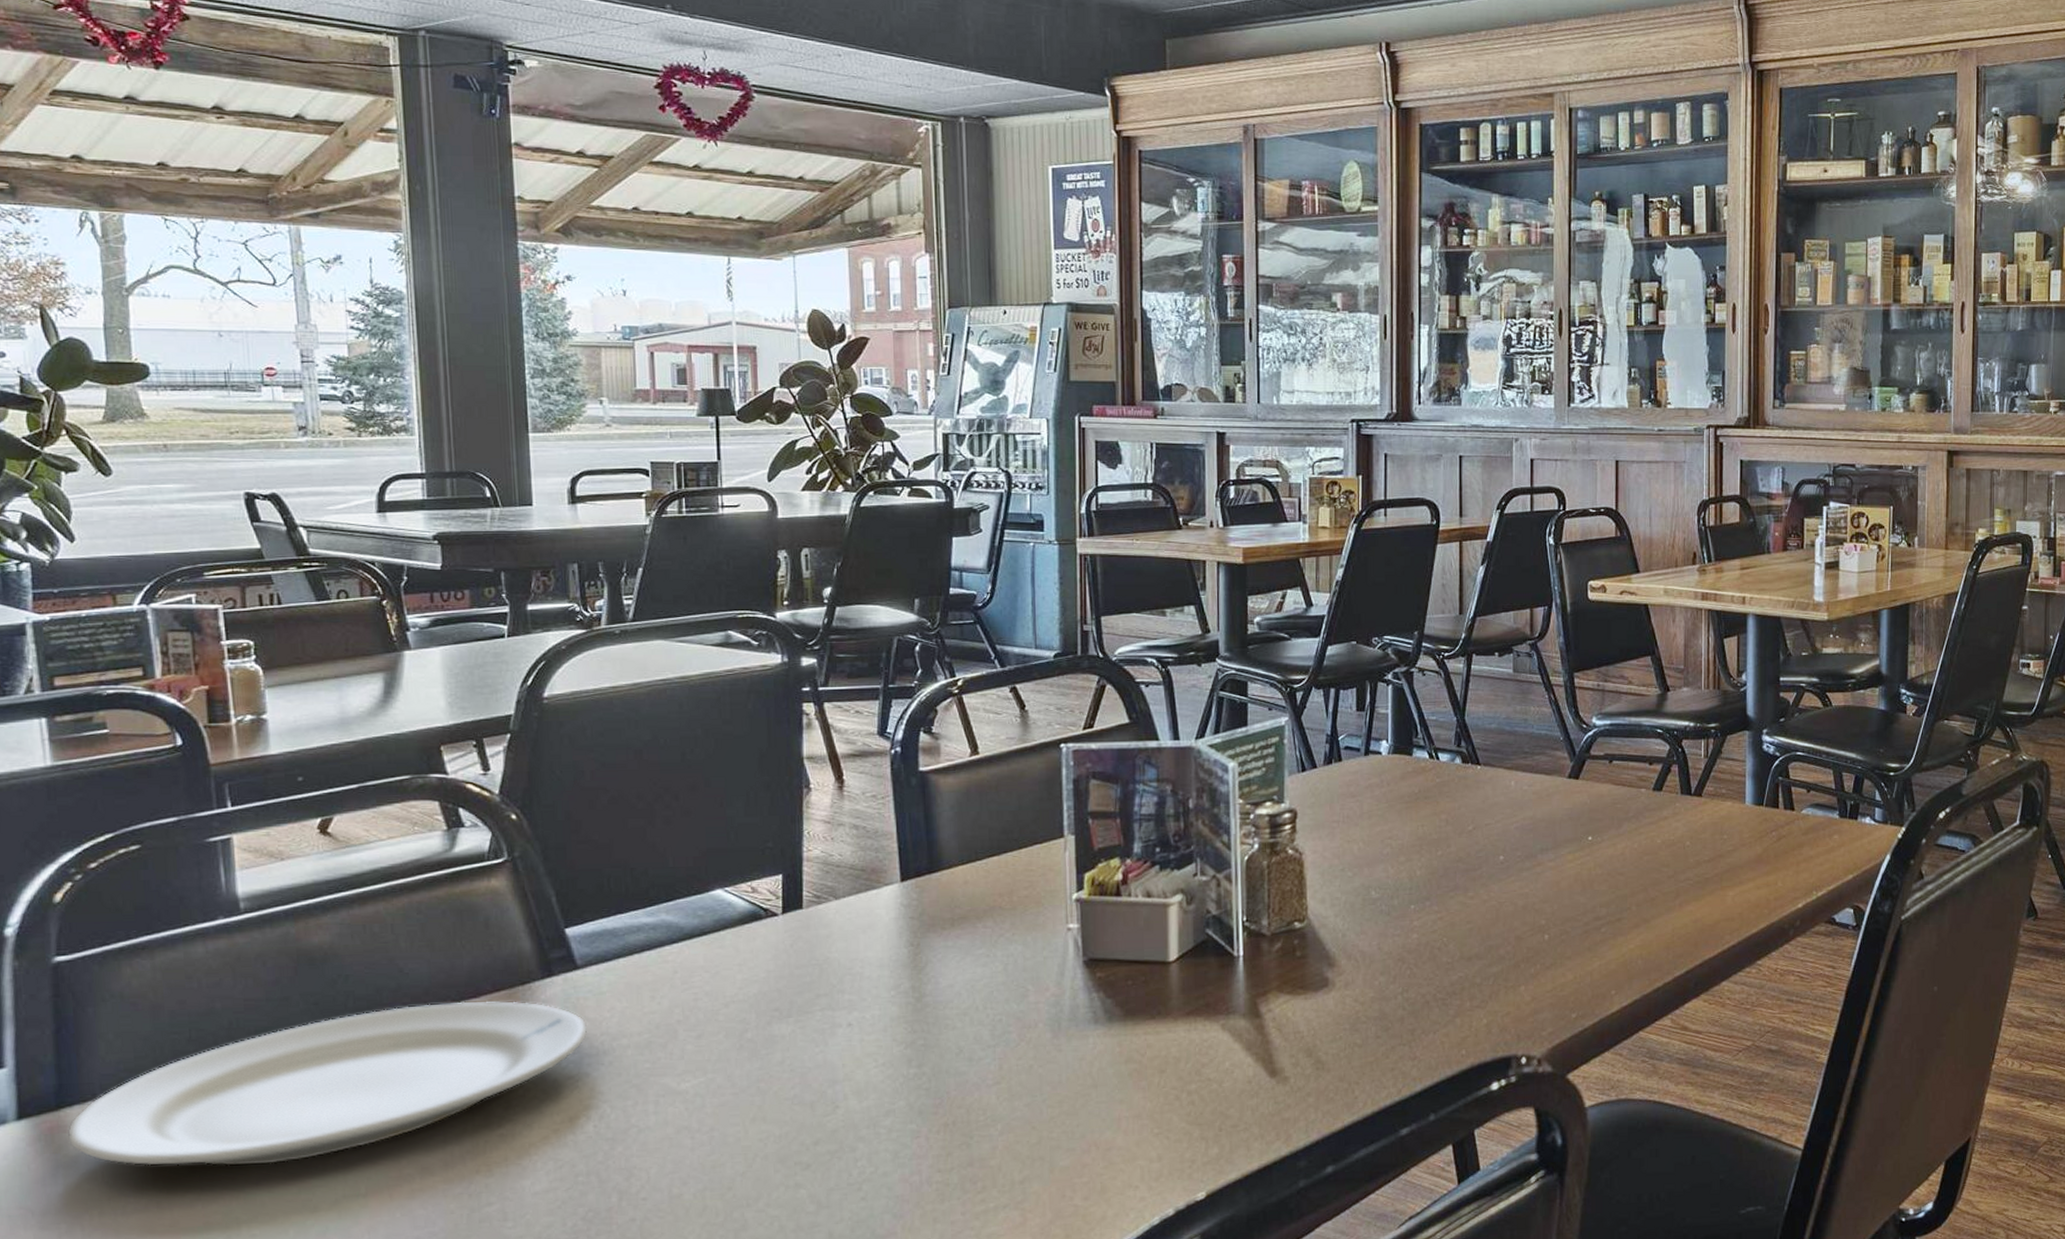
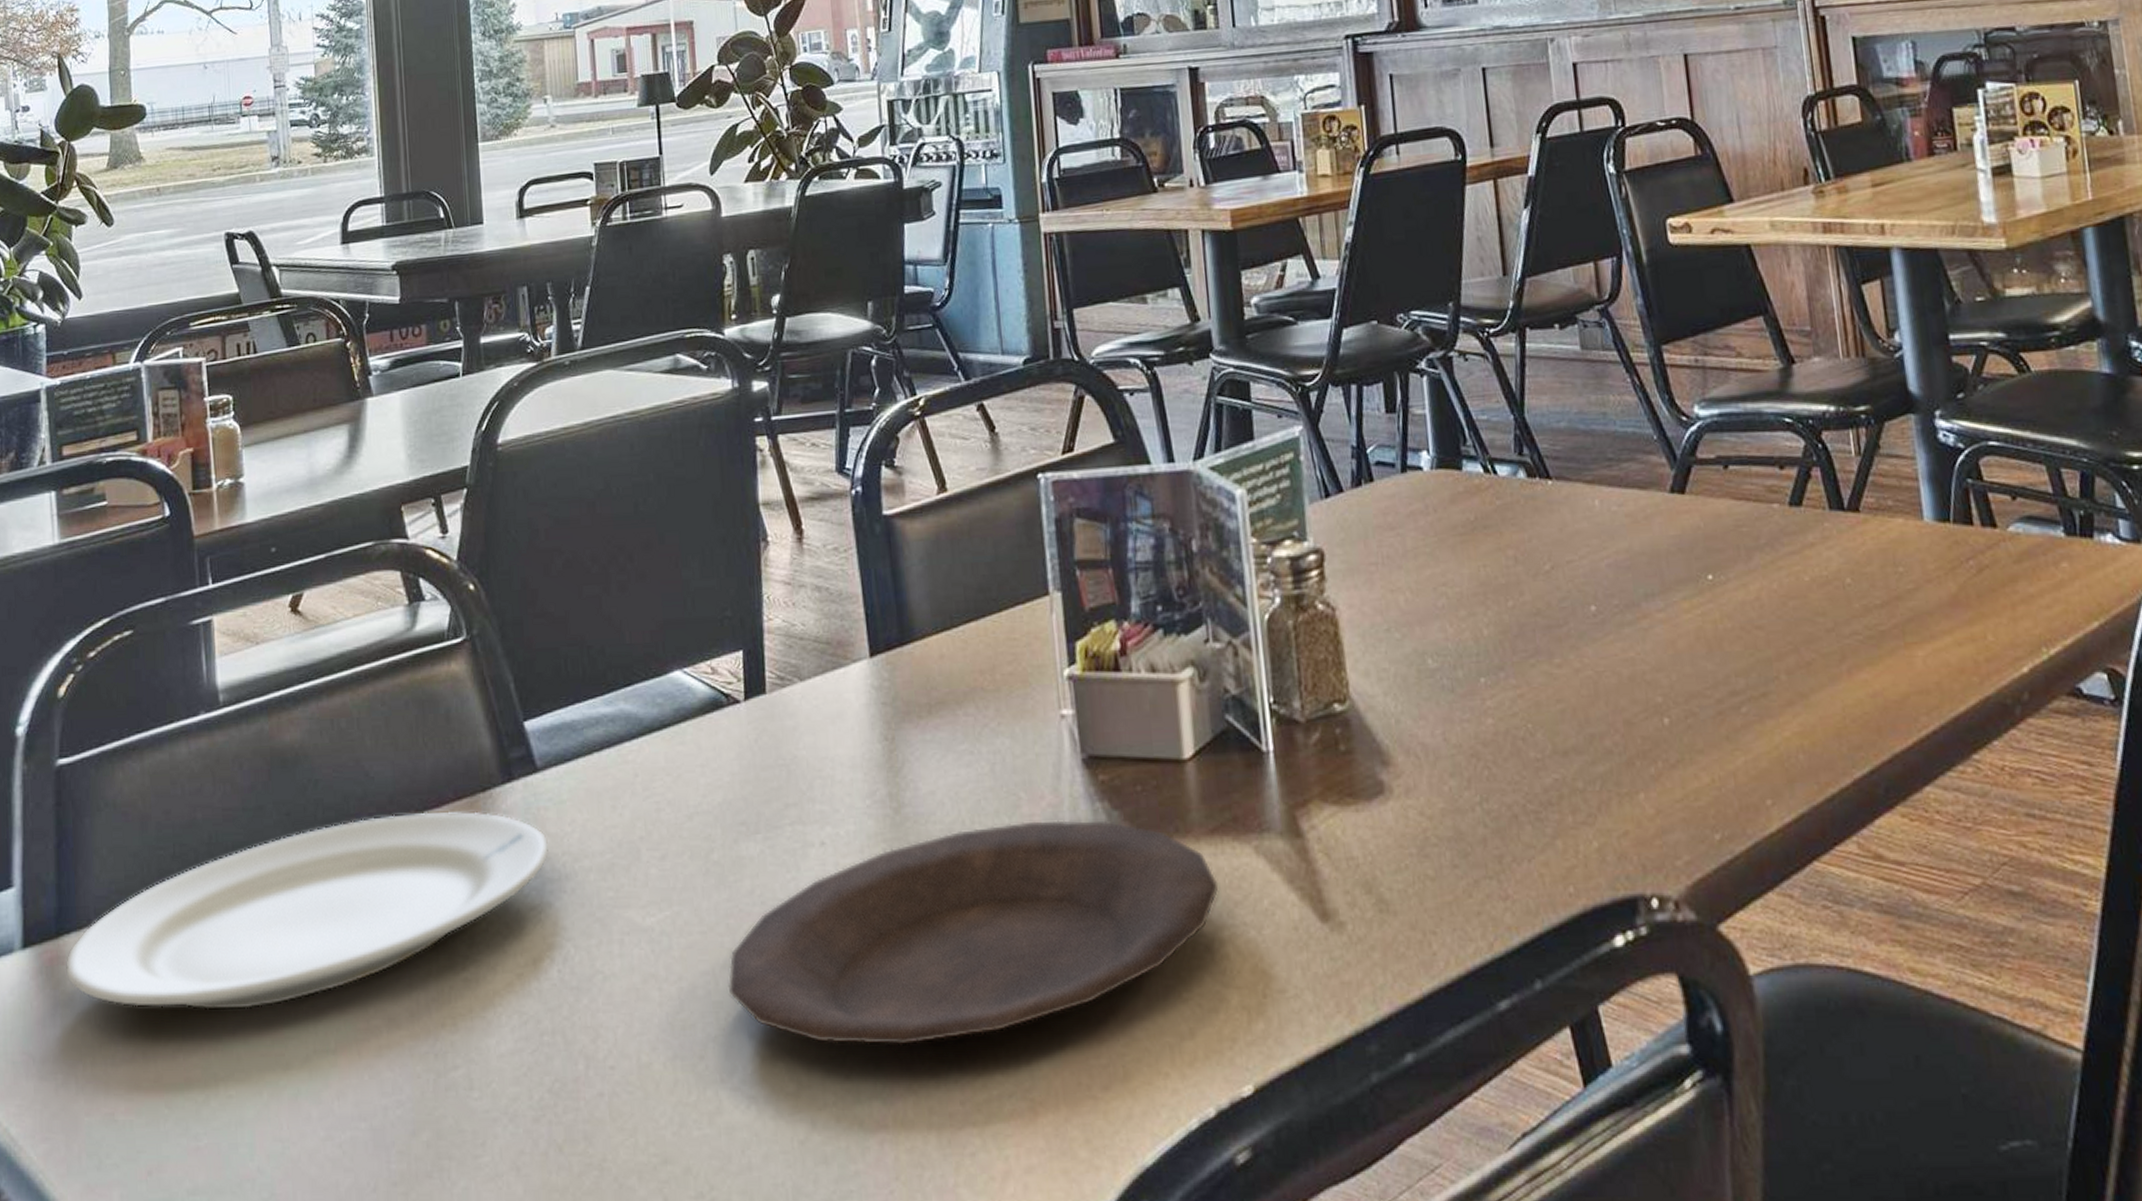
plate: none [756,1006,1190,1174] -> present [728,820,1219,1046]

